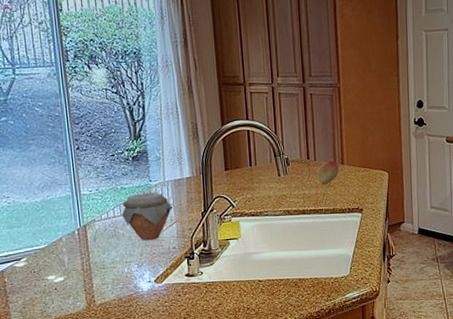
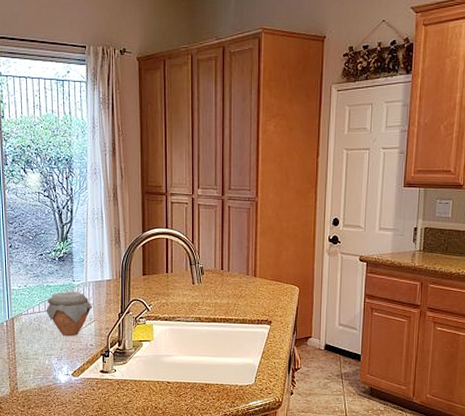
fruit: present [316,160,339,183] -> none [229,272,251,294]

